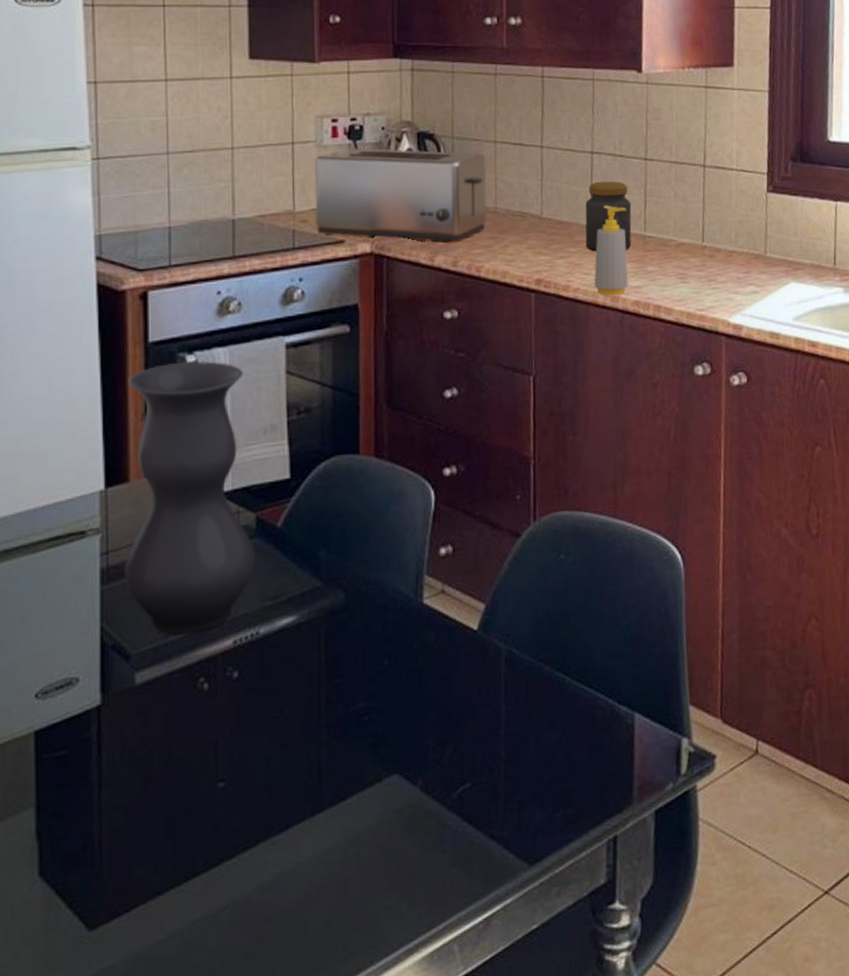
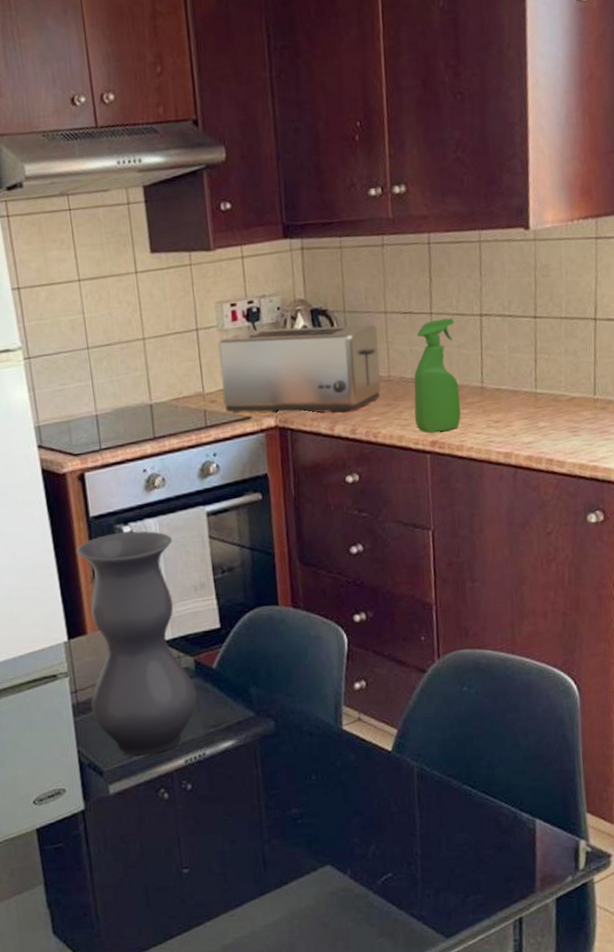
spray bottle: none [520,153,569,271] -> present [414,317,461,434]
jar: present [585,181,632,252] -> none [476,341,523,412]
soap bottle: present [594,205,628,296] -> none [487,365,520,453]

